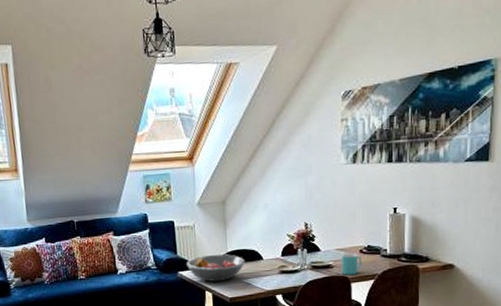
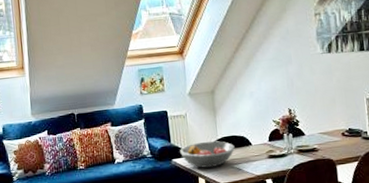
mug: present [341,253,362,275] -> none [324,136,345,158]

